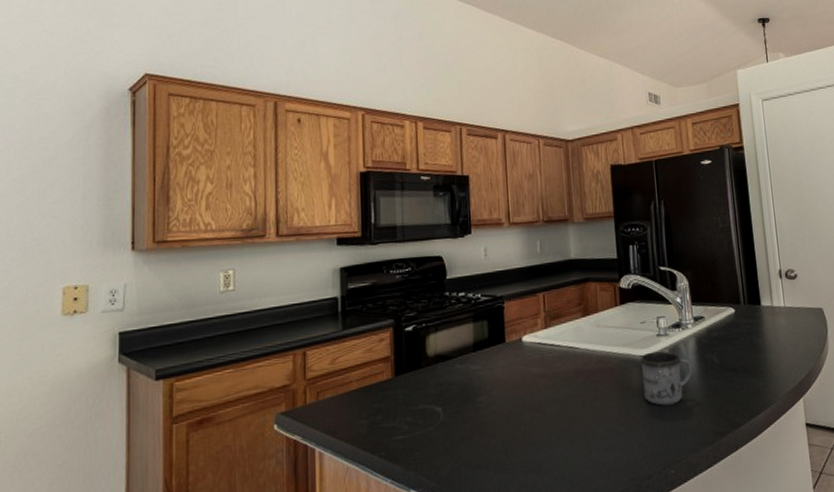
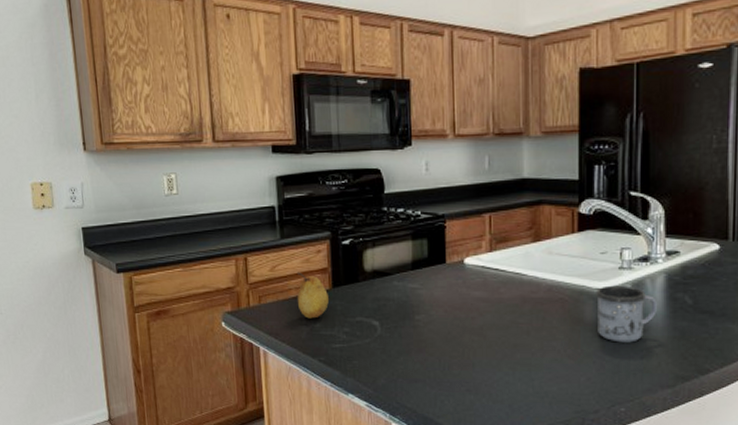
fruit: none [357,363,391,412] -> present [296,272,329,319]

